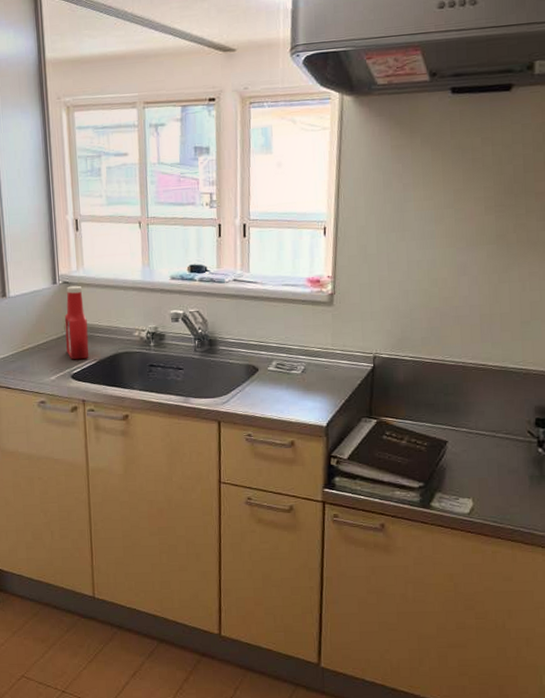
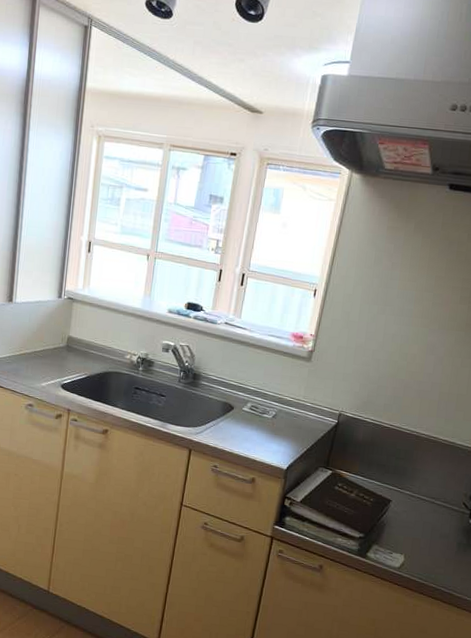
ketchup bottle: present [64,285,89,360] -> none [60,302,84,372]

